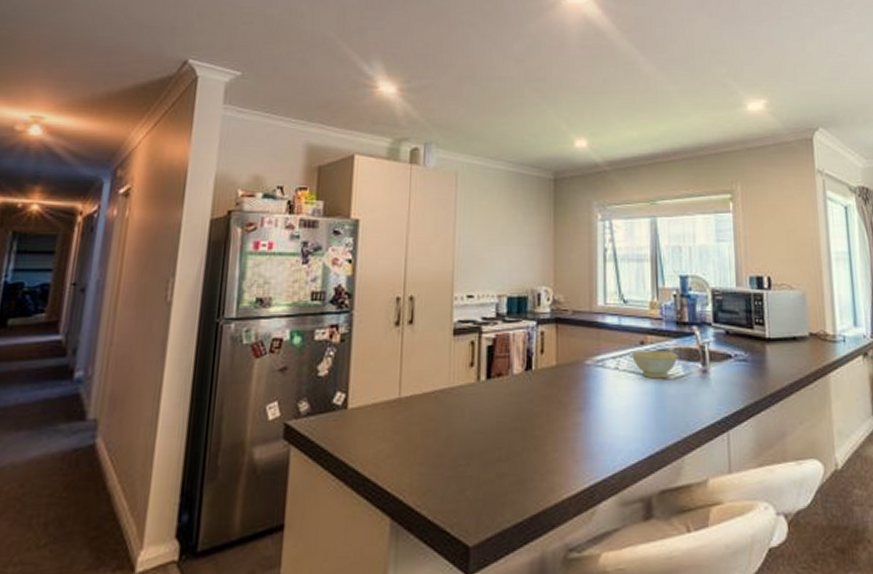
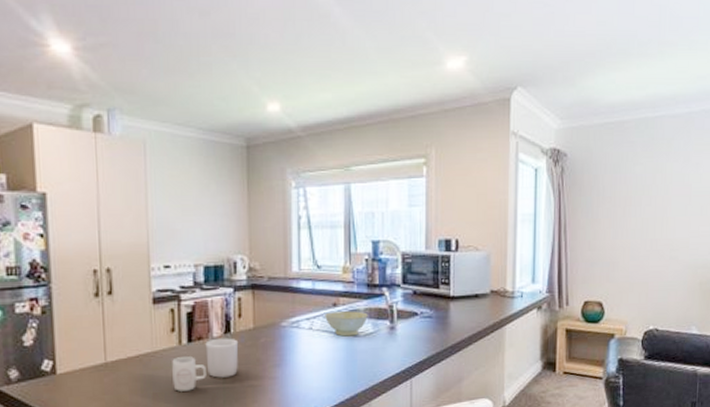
mug: none [468,395,504,436] -> present [172,357,206,393]
mug: none [504,375,540,421] -> present [205,338,239,378]

